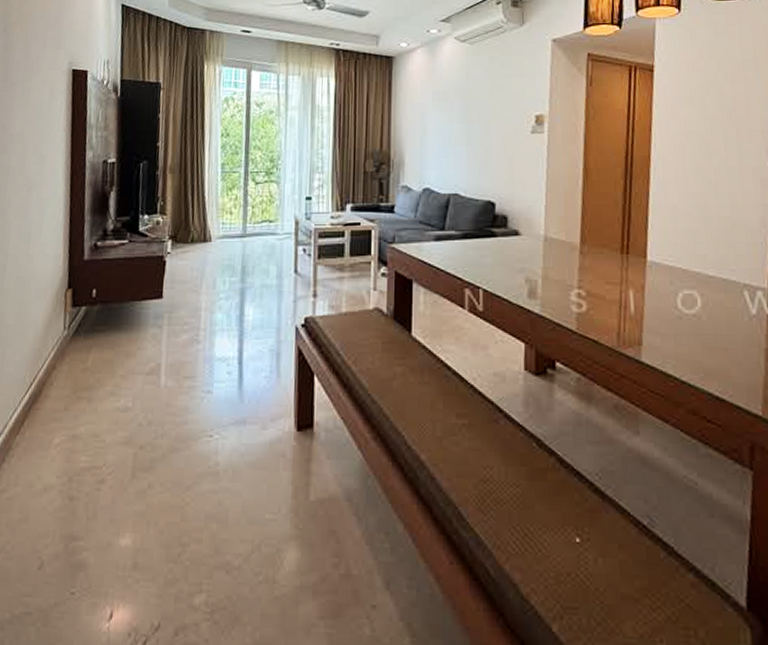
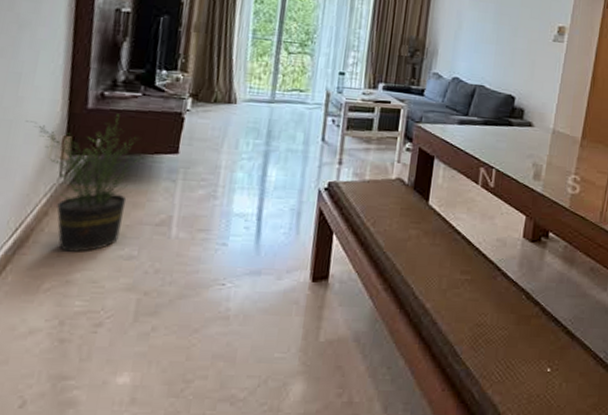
potted plant: none [35,263,133,407] -> present [25,113,144,253]

